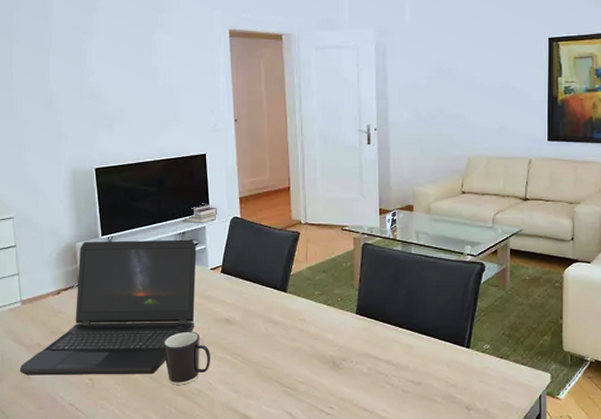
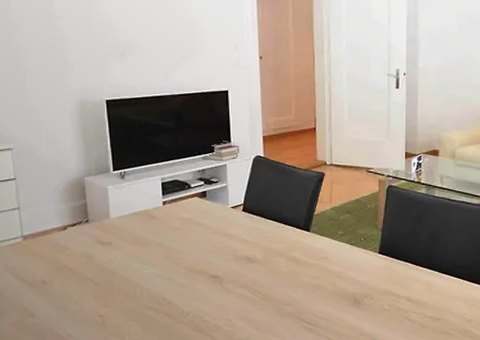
laptop computer: present [19,239,197,376] -> none [21,176,217,313]
mug: present [163,331,210,385] -> none [180,268,230,322]

